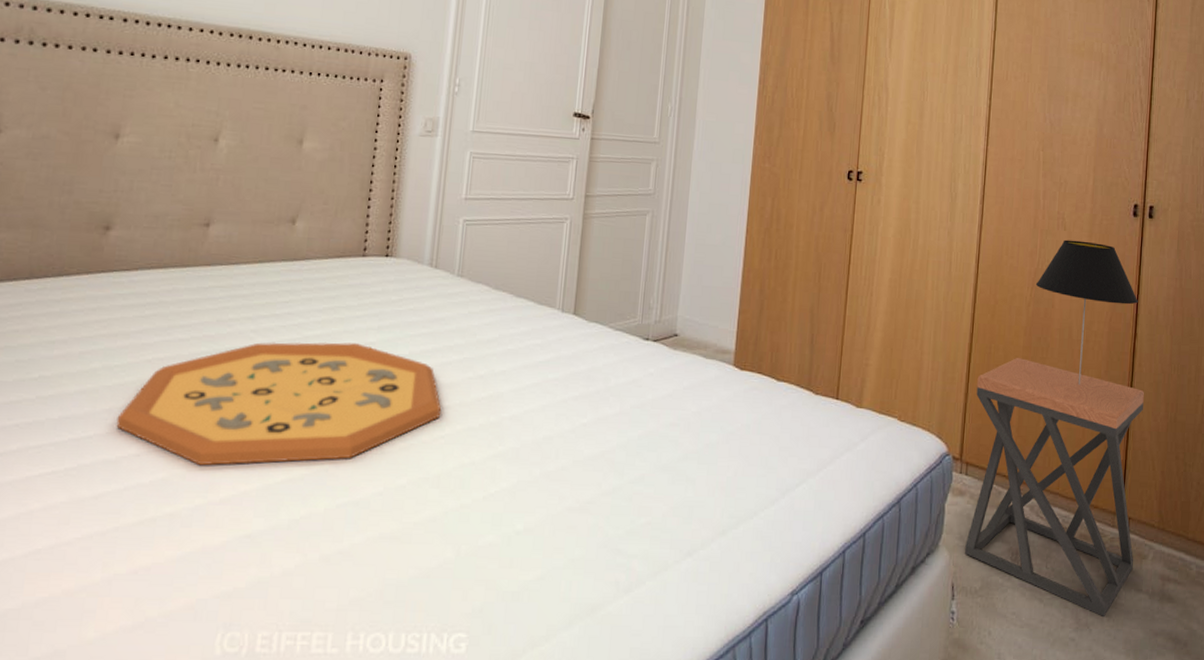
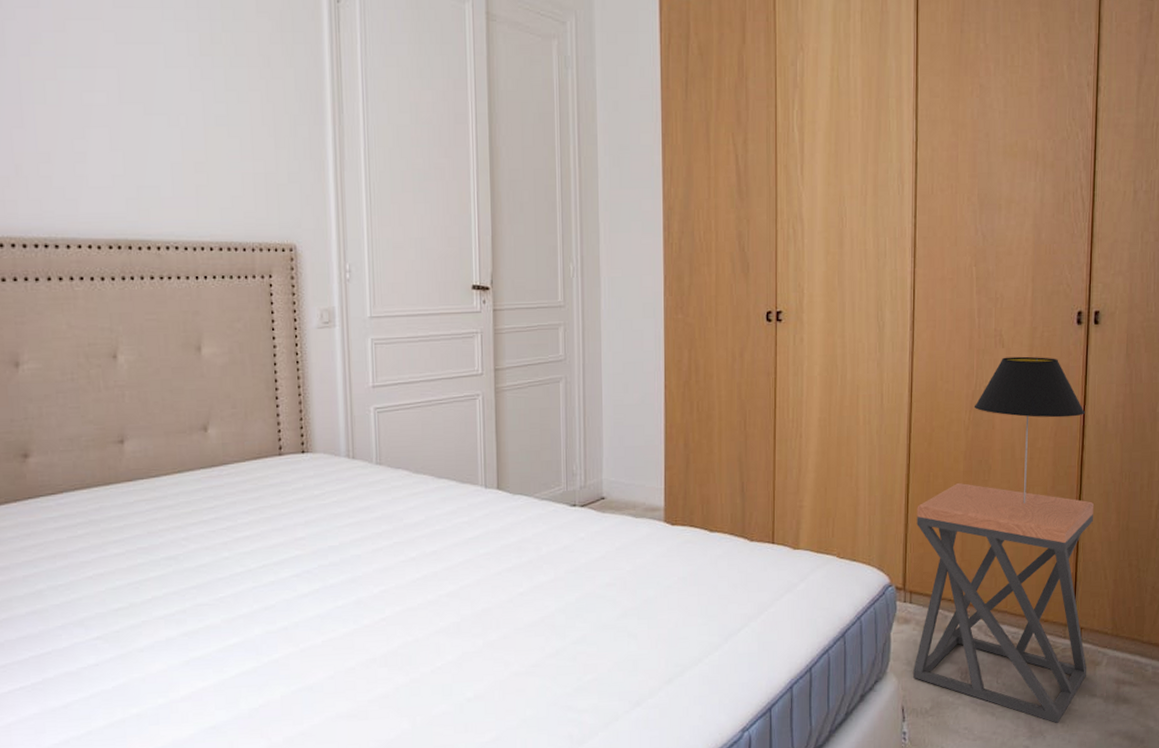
decorative tray: present [116,342,442,466] -> none [70,540,379,669]

